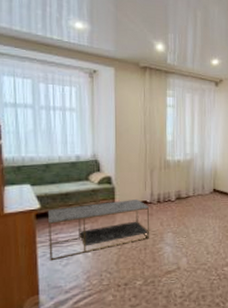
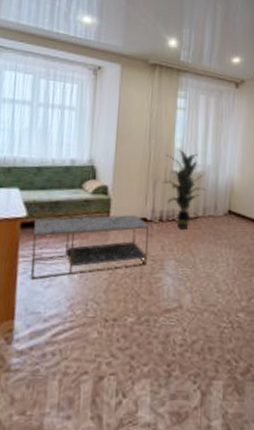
indoor plant: none [158,142,194,208] -> present [162,149,206,229]

